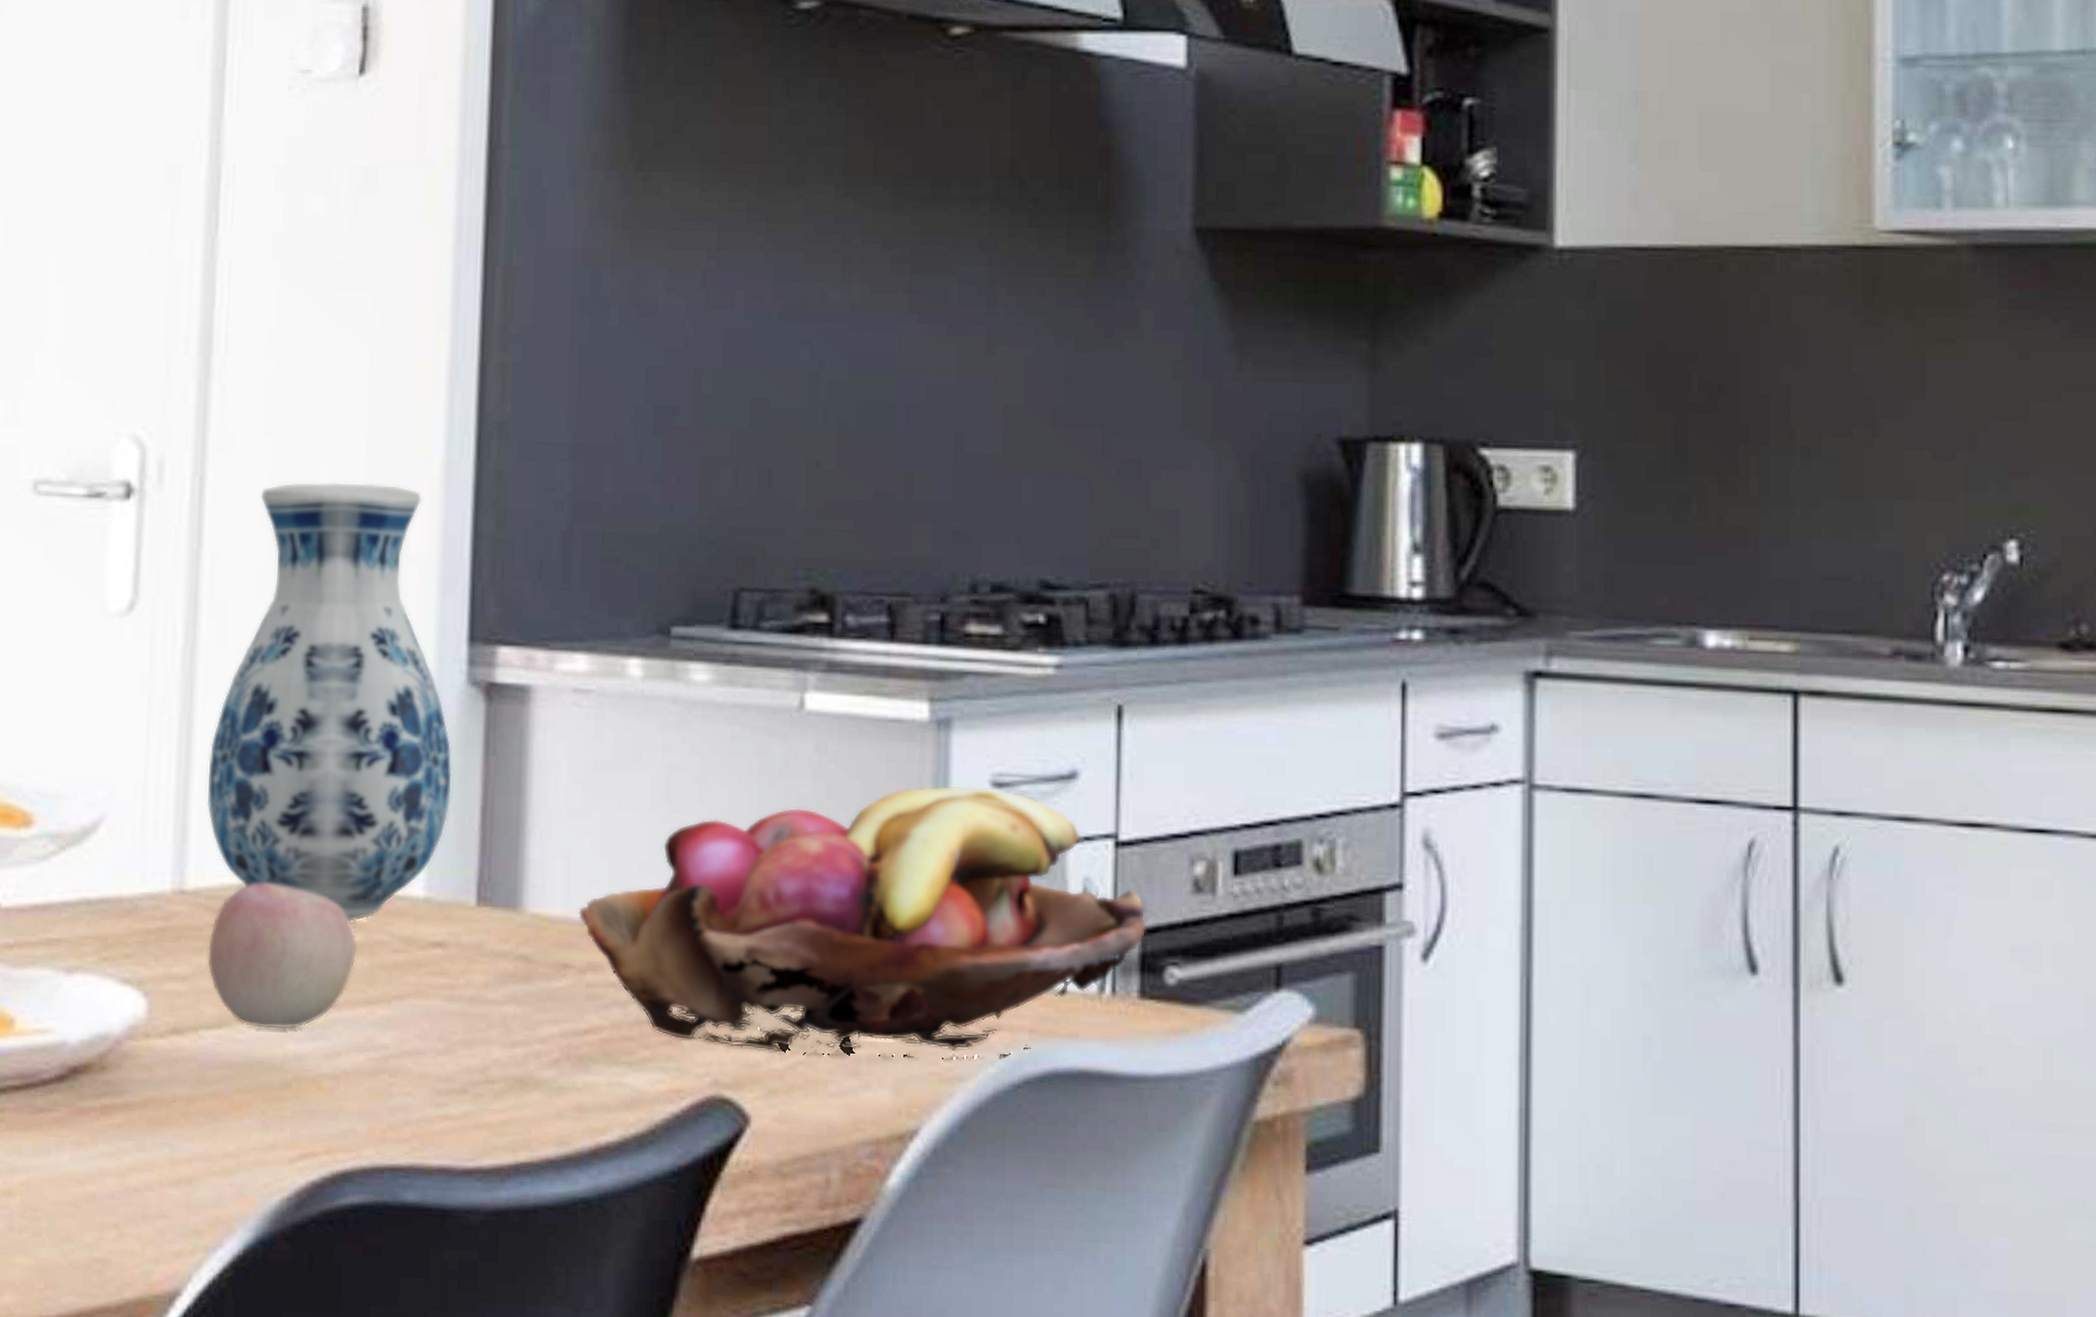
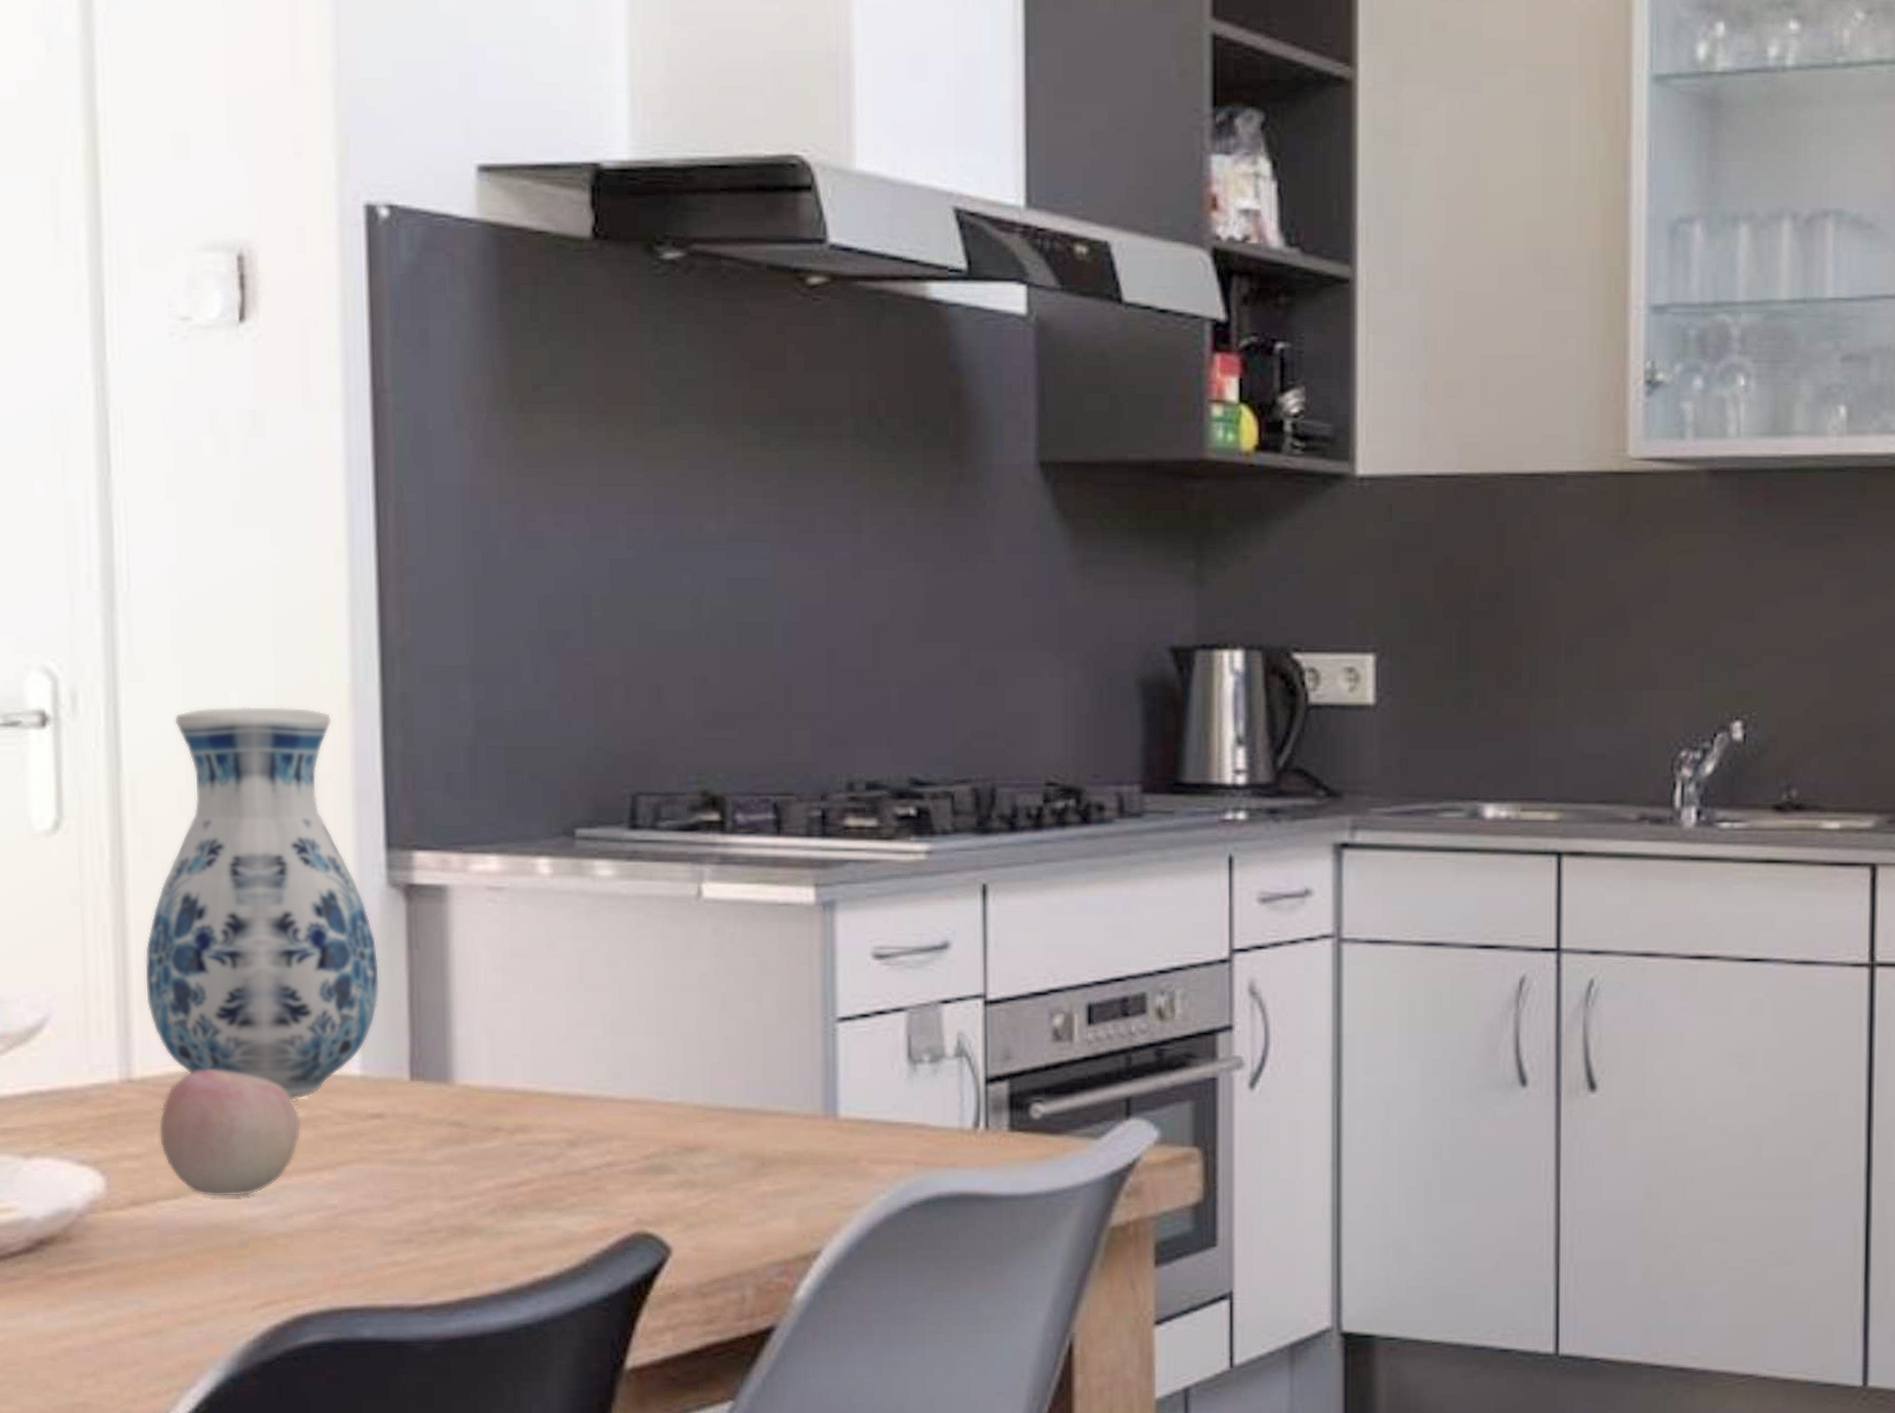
fruit basket: present [578,785,1147,1060] -> none [505,959,1014,1193]

